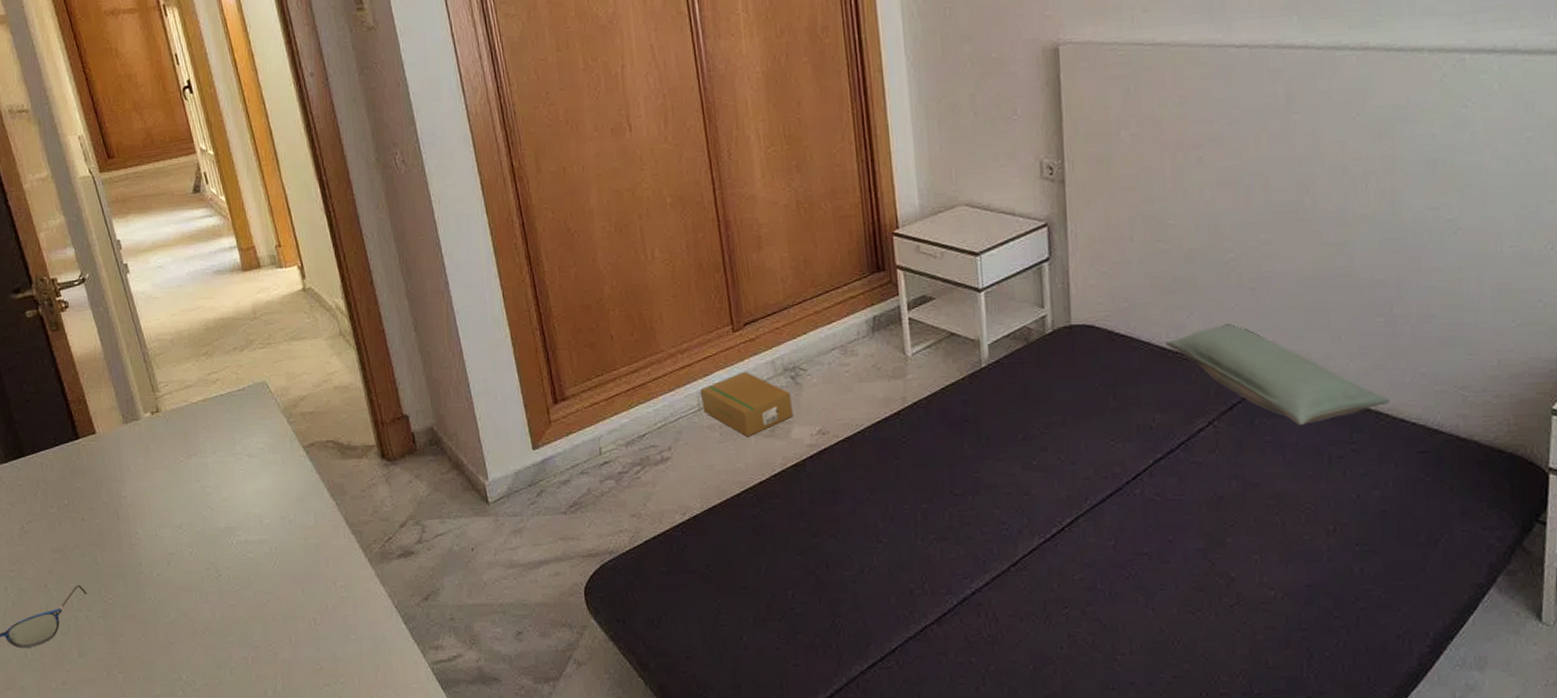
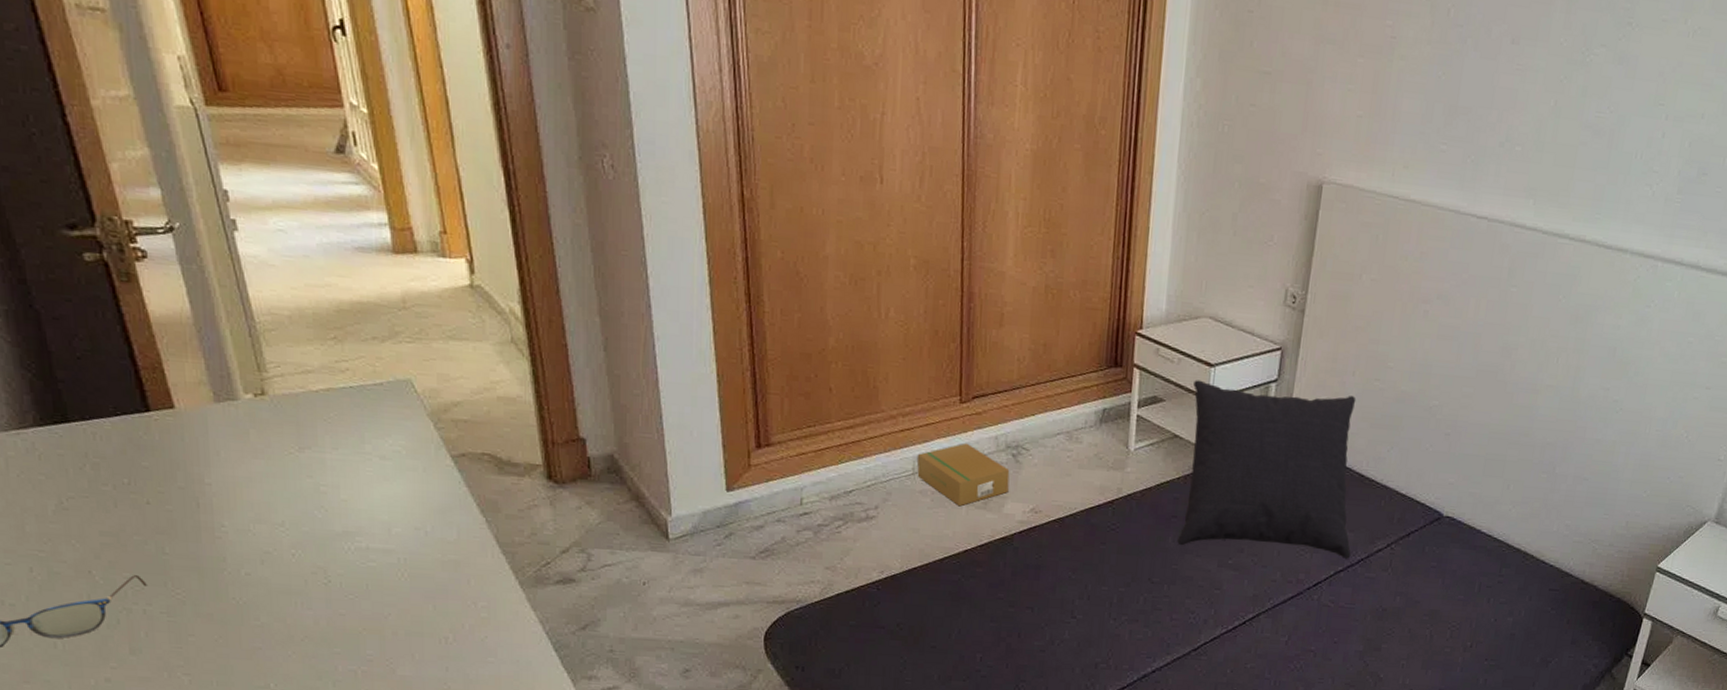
cushion: none [961,263,1169,450] -> present [1177,380,1356,559]
pillow: present [1164,324,1389,425] -> none [1364,462,1537,556]

